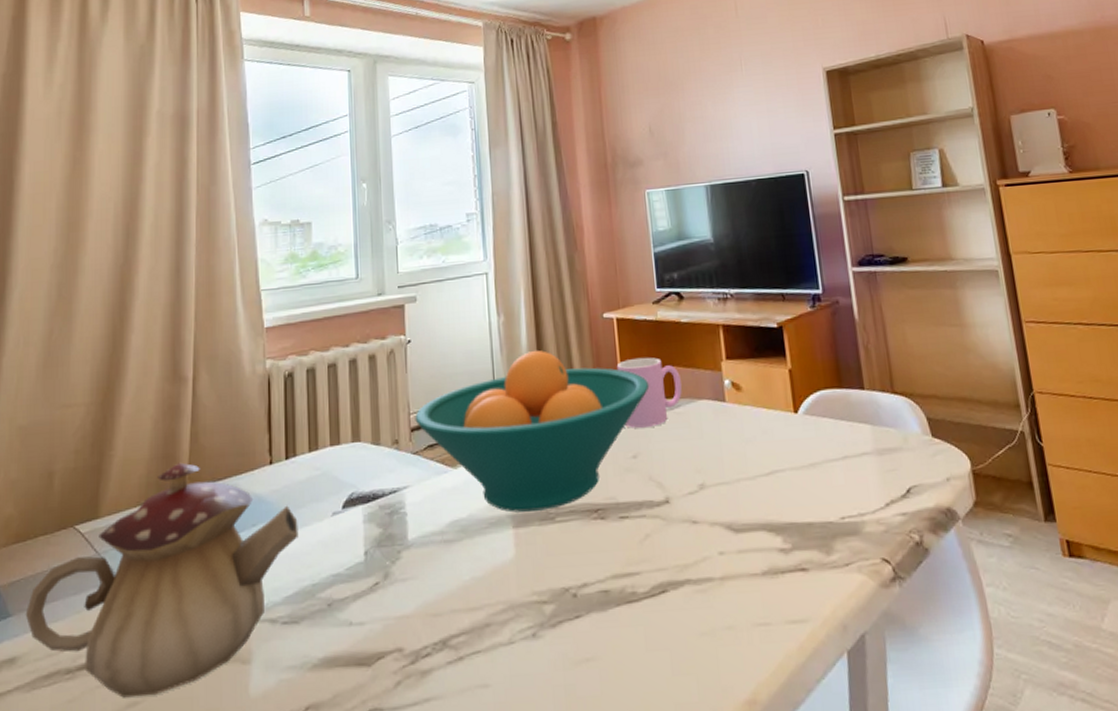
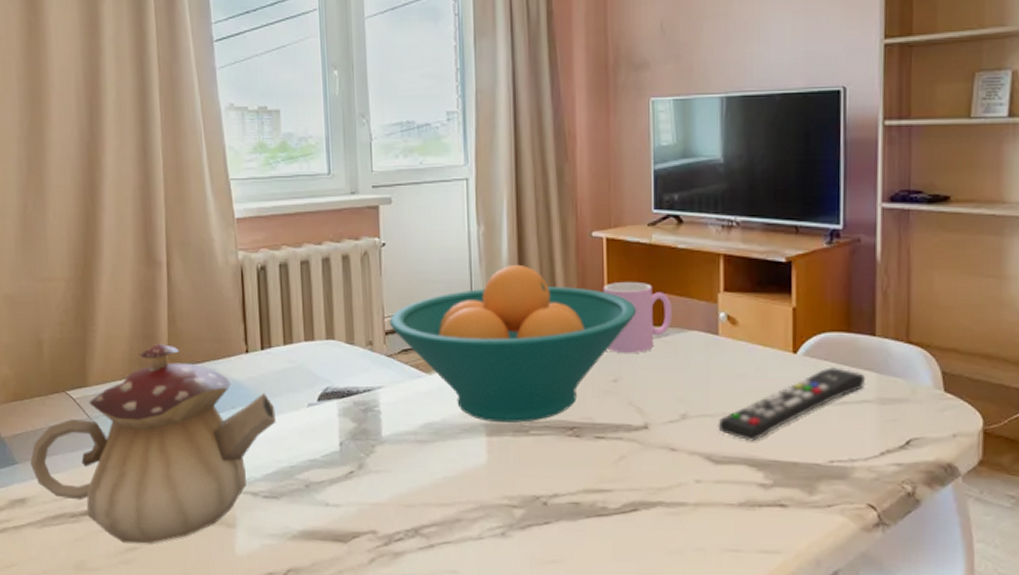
remote control: none [734,423,862,506] -> present [718,367,866,442]

